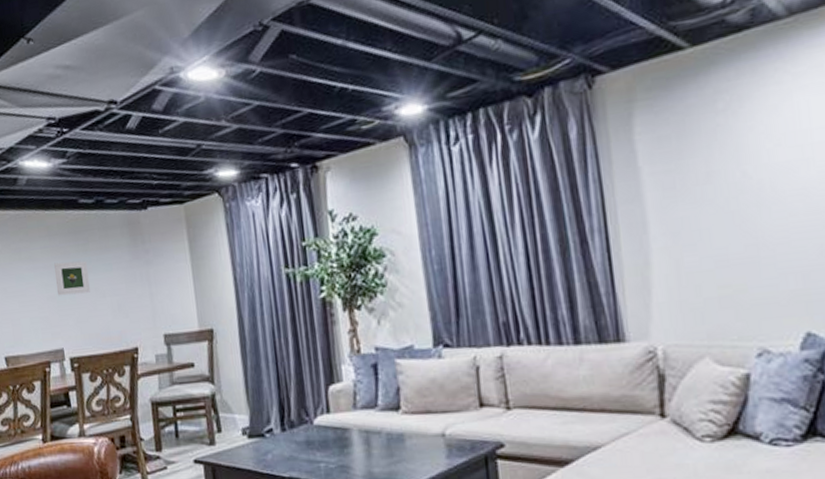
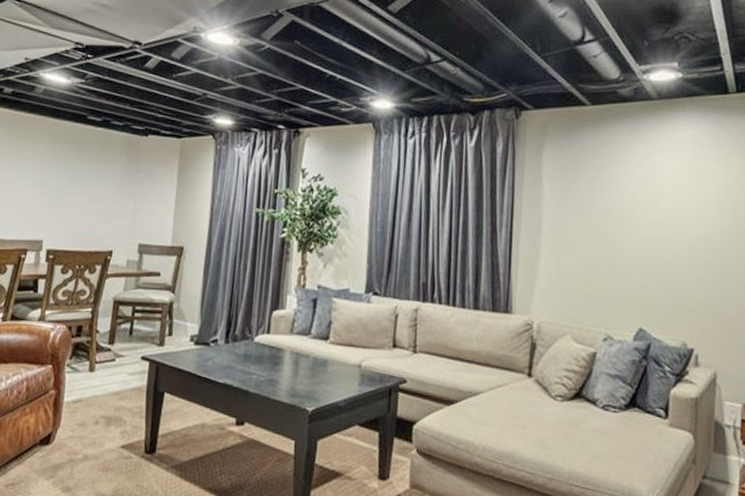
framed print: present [54,260,90,296] -> none [49,165,83,196]

